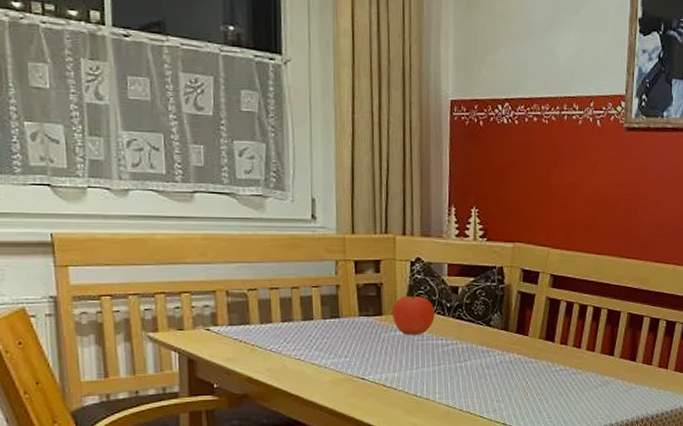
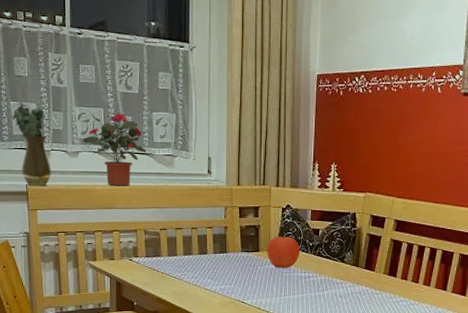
vase: none [27,122,89,235] -> present [12,102,52,186]
potted flower: none [134,141,228,235] -> present [82,113,147,186]

